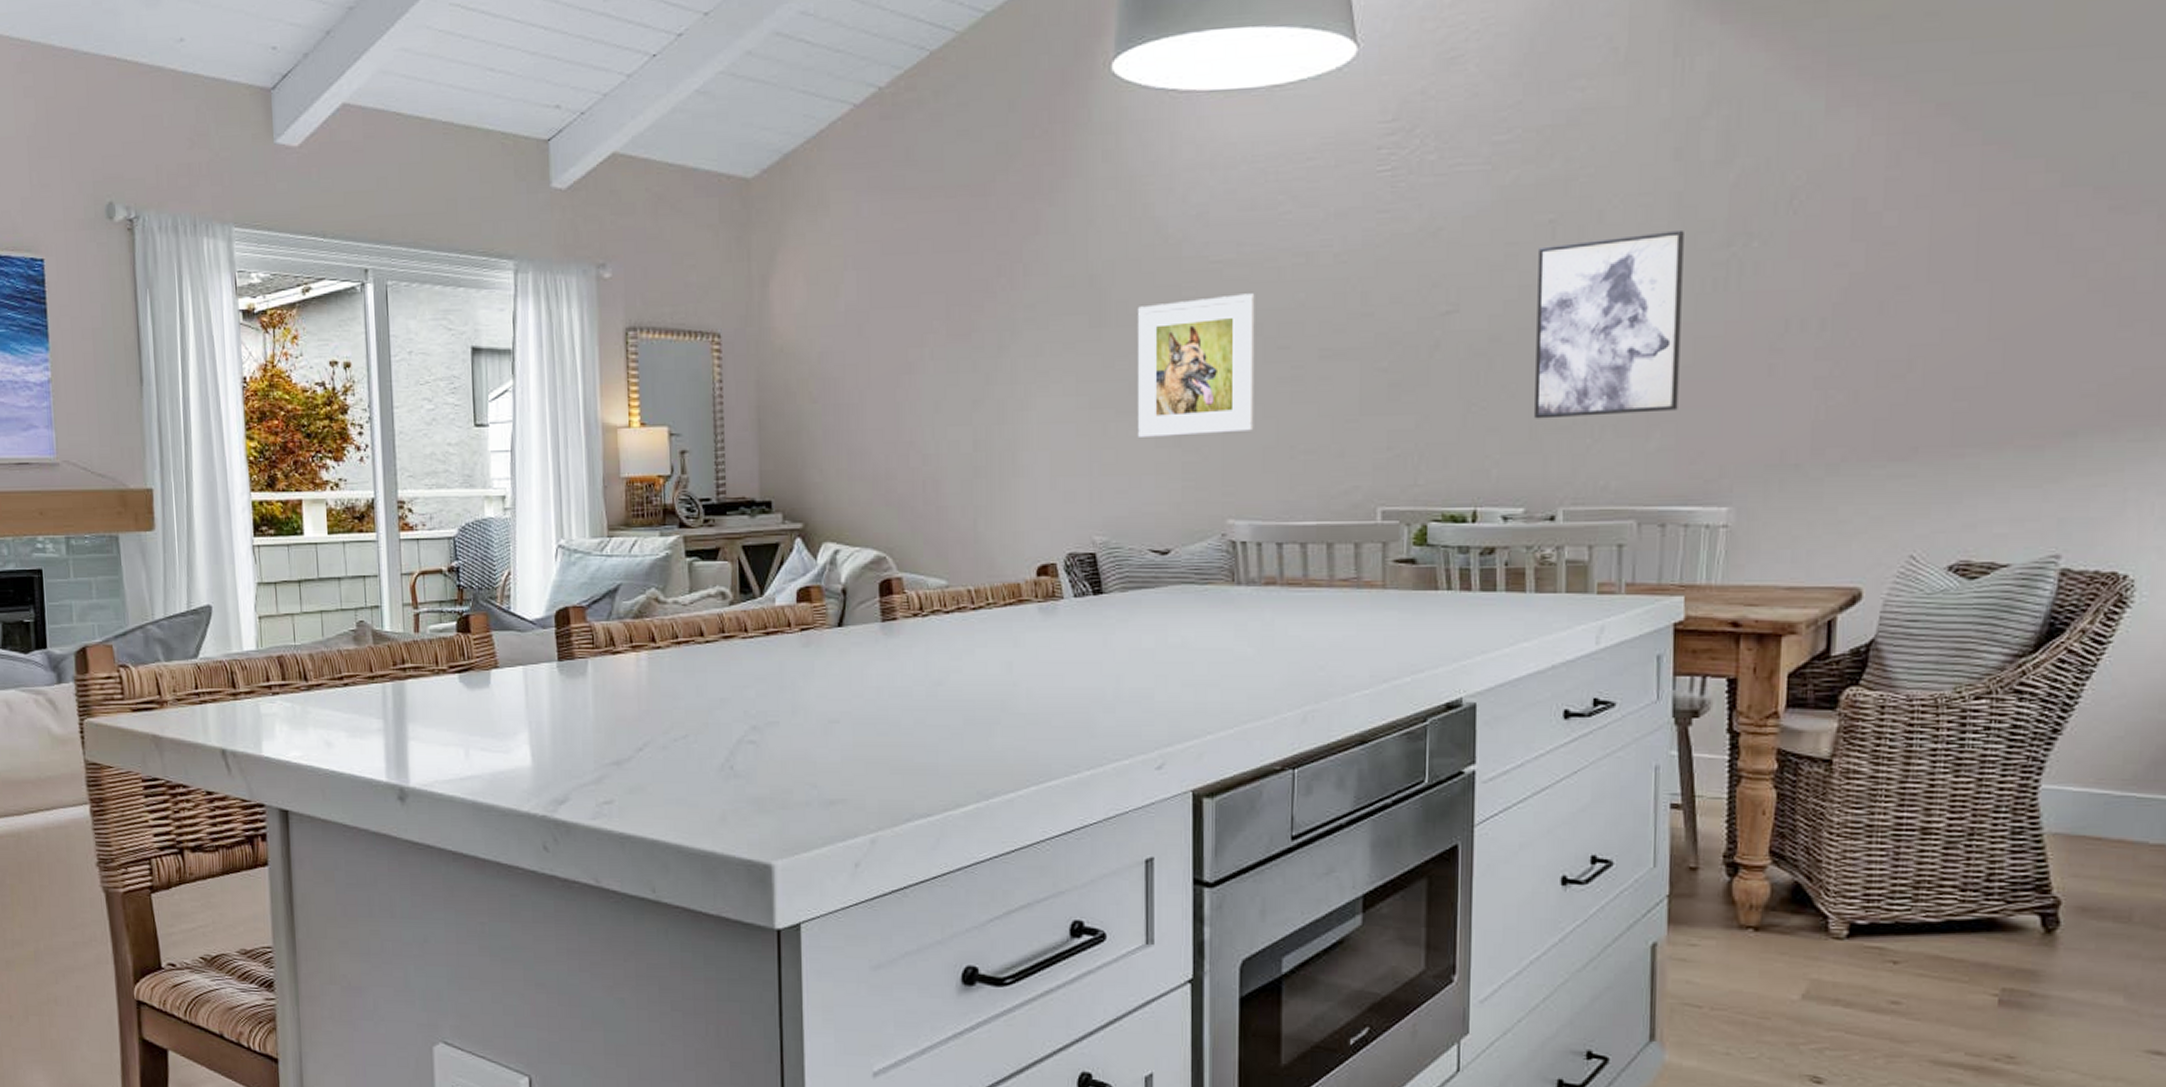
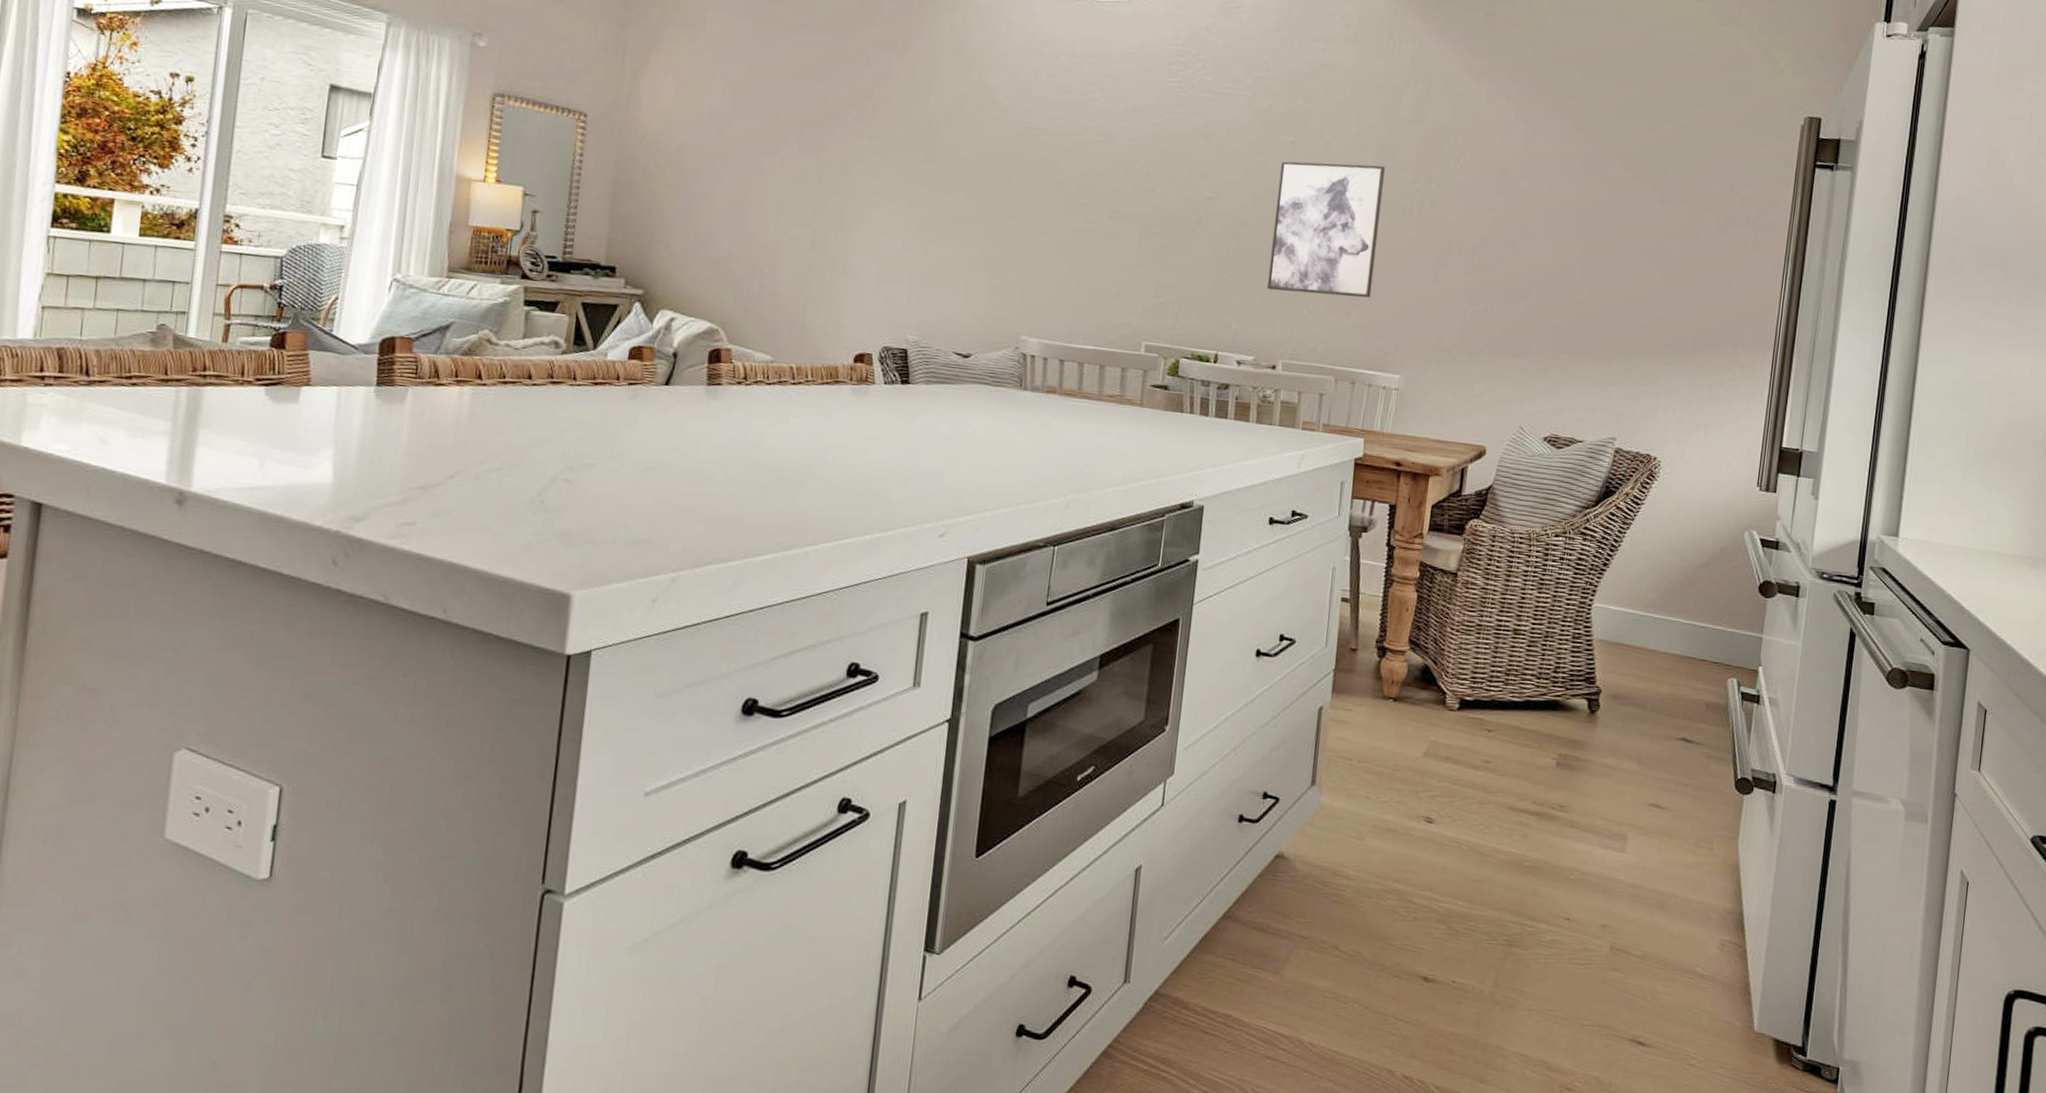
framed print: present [1138,293,1255,439] -> none [955,153,1063,267]

